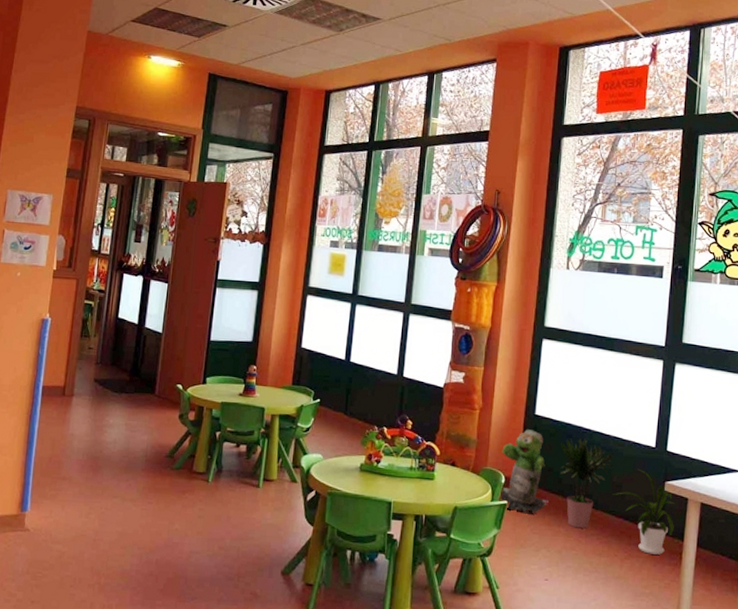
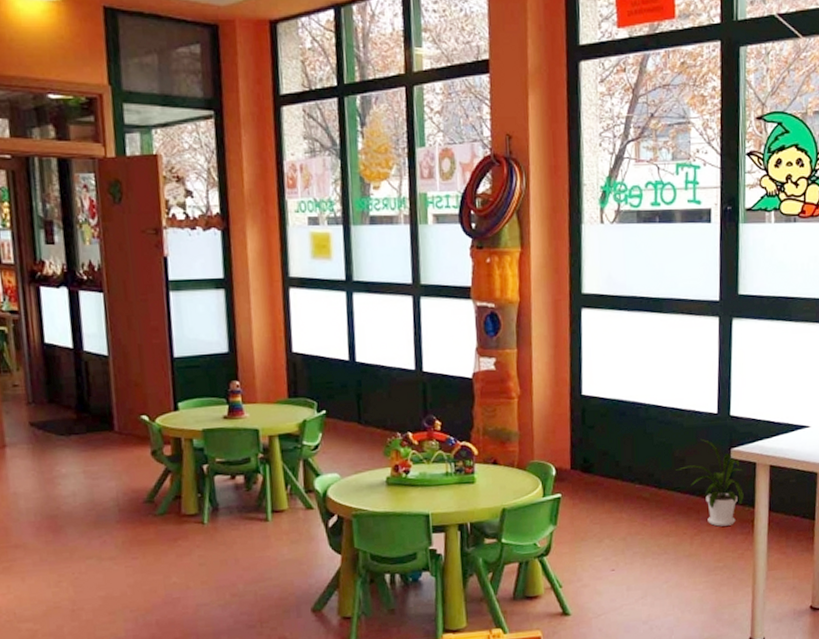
trash can: present [500,428,550,516] -> none [548,411,608,505]
potted plant: present [559,438,616,529] -> none [613,414,675,512]

